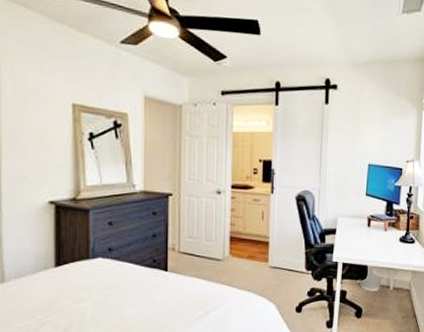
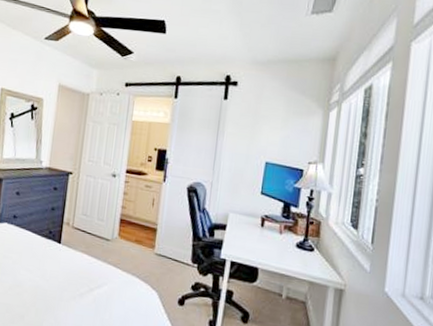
wastebasket: present [359,267,383,291] -> none [248,270,275,298]

